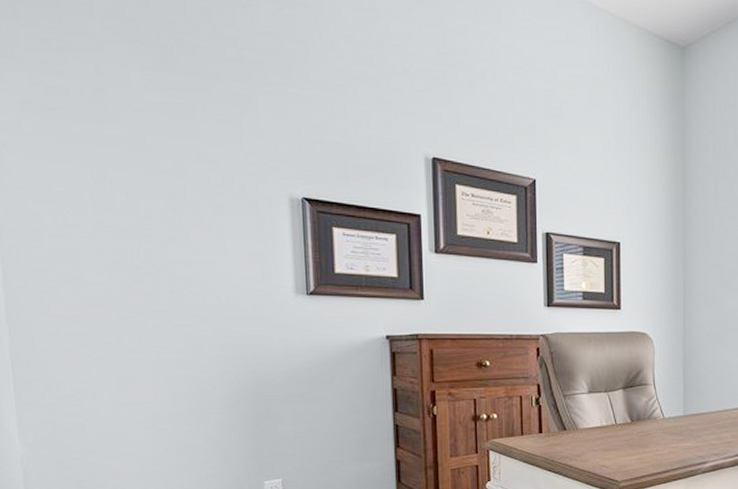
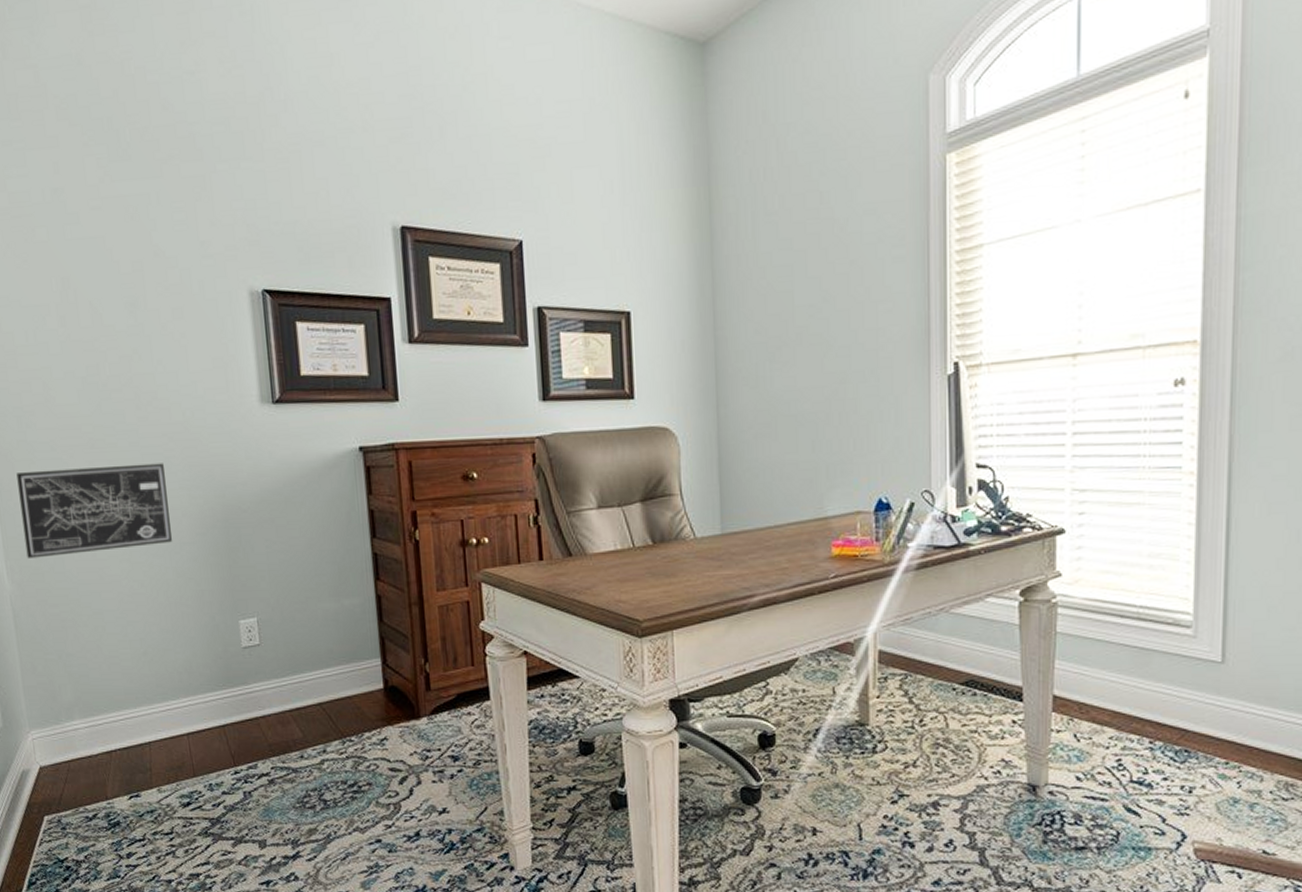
wall art: none [36,341,201,423] -> present [16,463,173,558]

